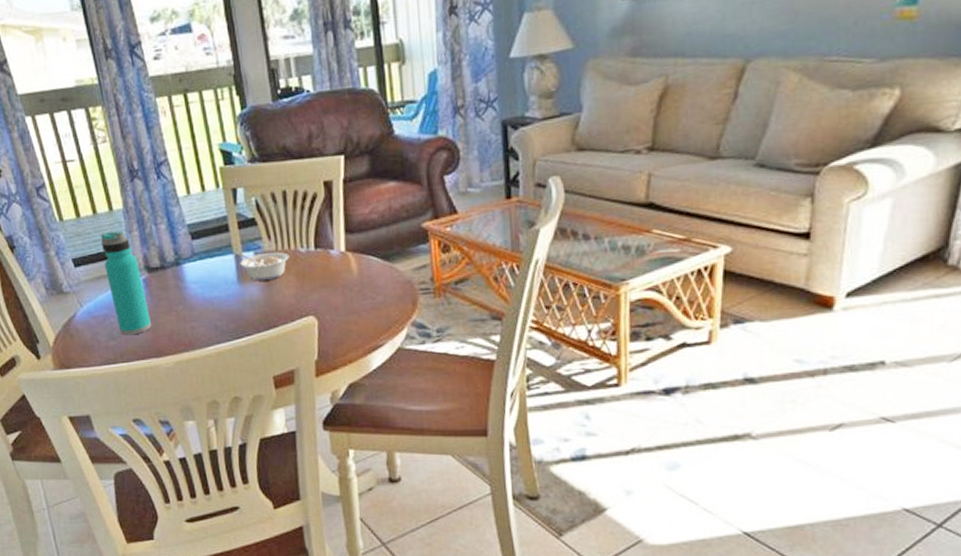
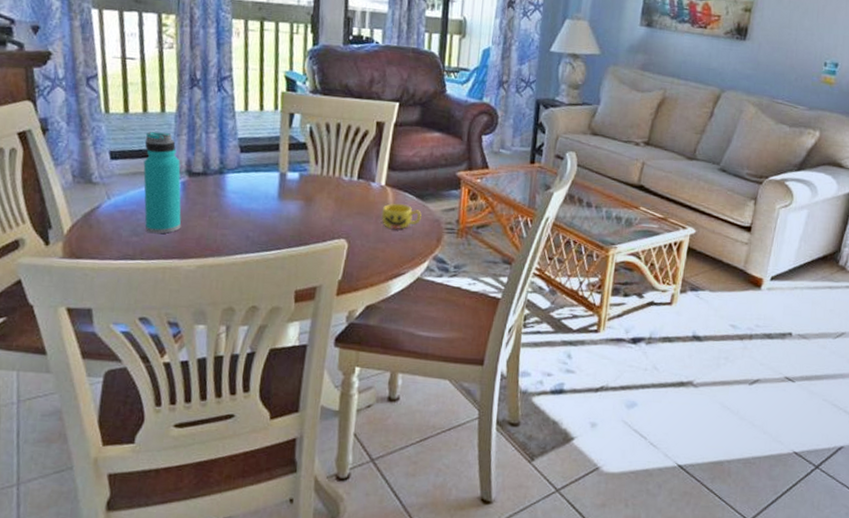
legume: present [238,252,290,281] -> none [283,172,333,201]
cup: none [346,268,391,298] -> present [381,203,422,229]

